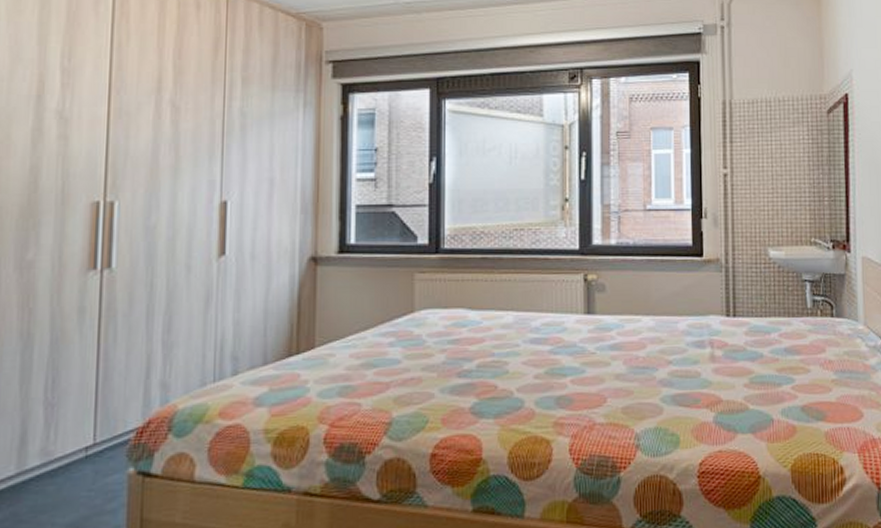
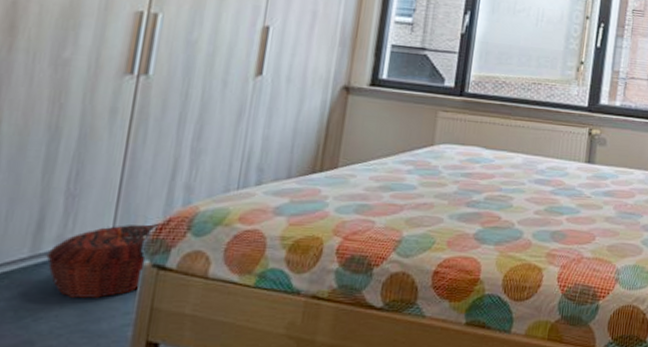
woven basket: none [32,429,135,514] -> present [46,224,154,298]

